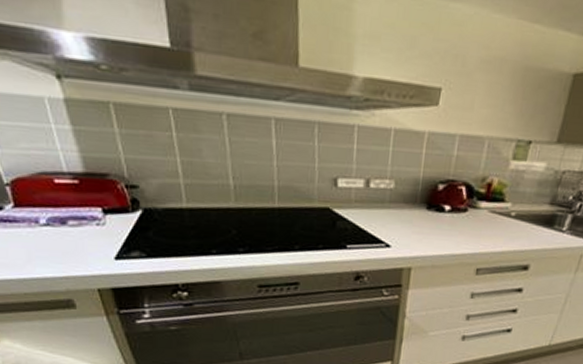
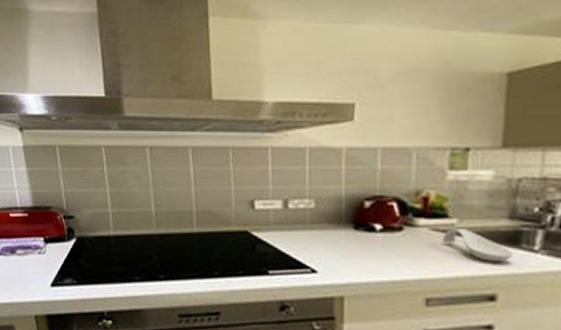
spoon rest: none [496,211,547,240] -> present [441,229,513,262]

